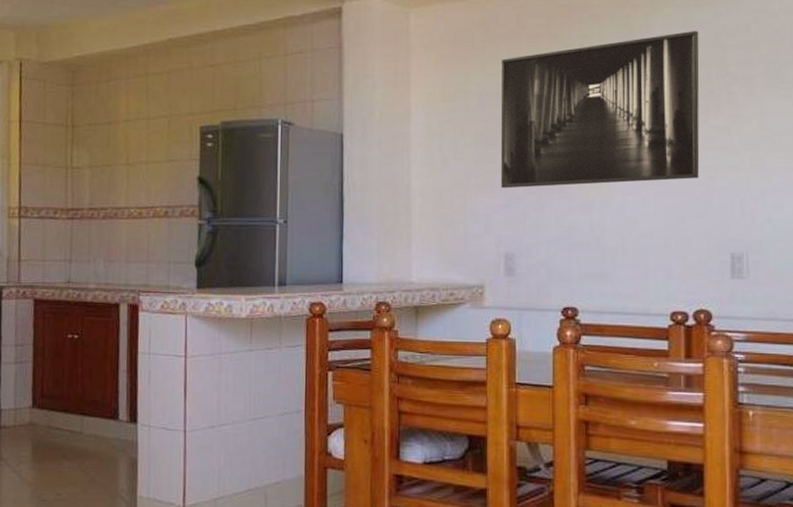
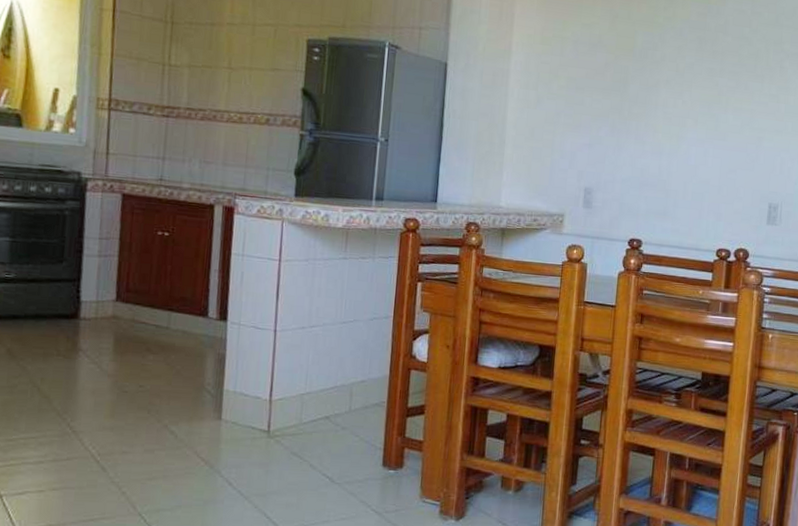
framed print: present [500,30,700,189] -> none [586,8,764,138]

